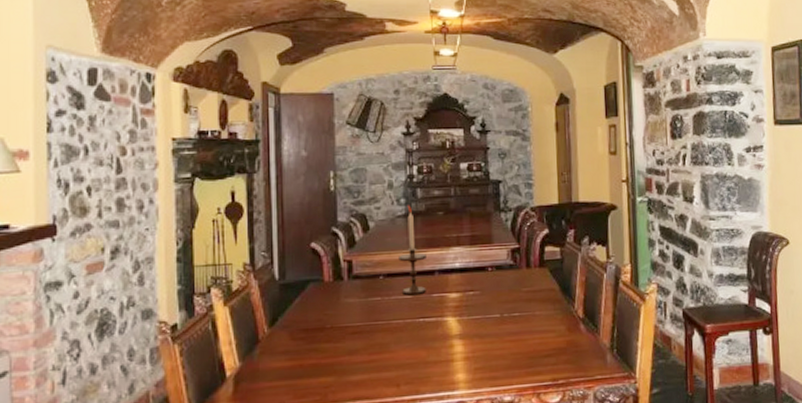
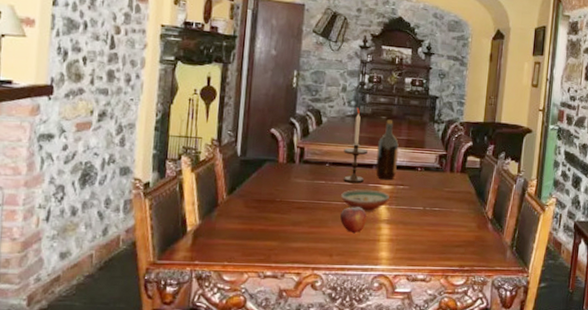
decorative bowl: none [402,300,459,327] -> present [341,189,389,211]
fruit: none [404,322,435,355] -> present [340,205,367,233]
wine bottle: none [437,215,463,288] -> present [375,119,399,180]

